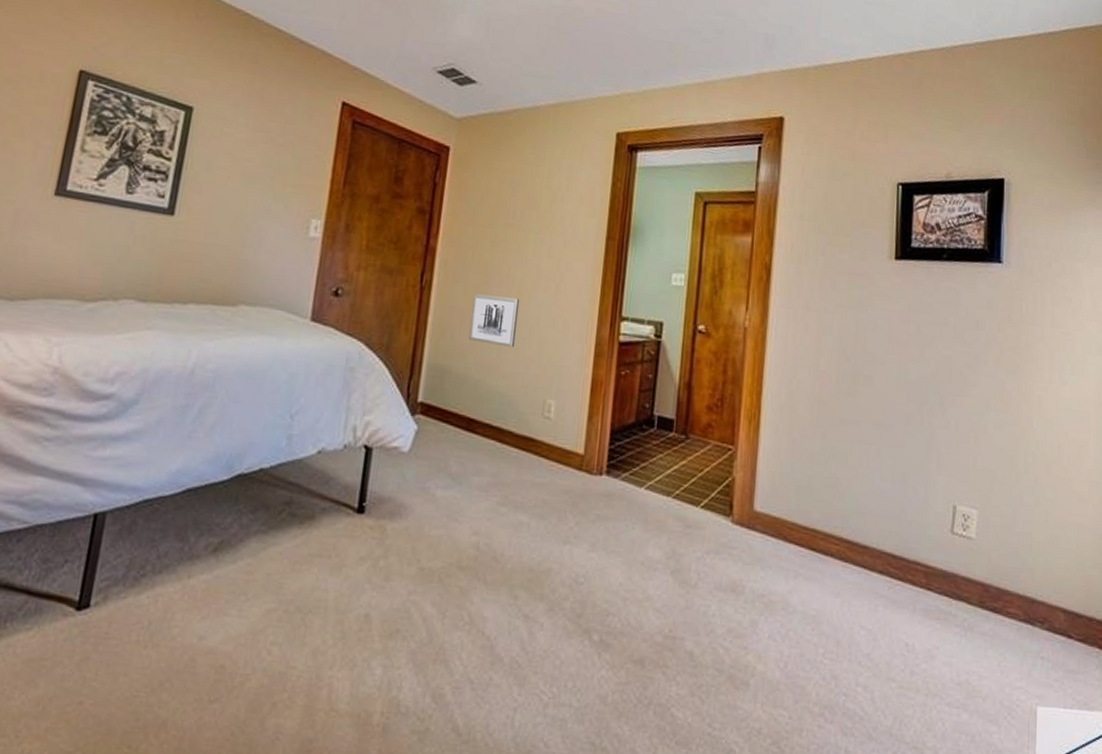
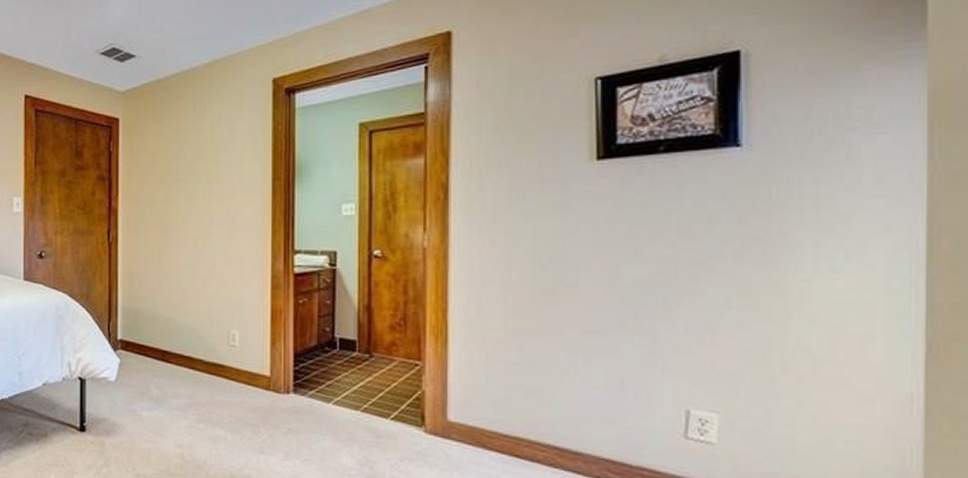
wall art: present [469,294,520,348] -> none [155,244,197,288]

